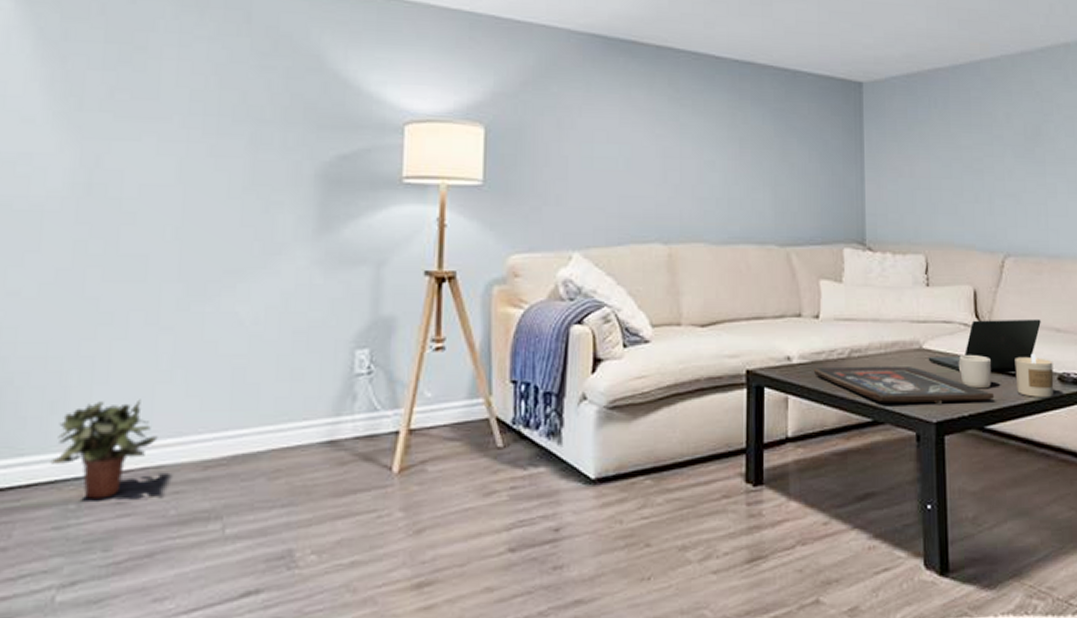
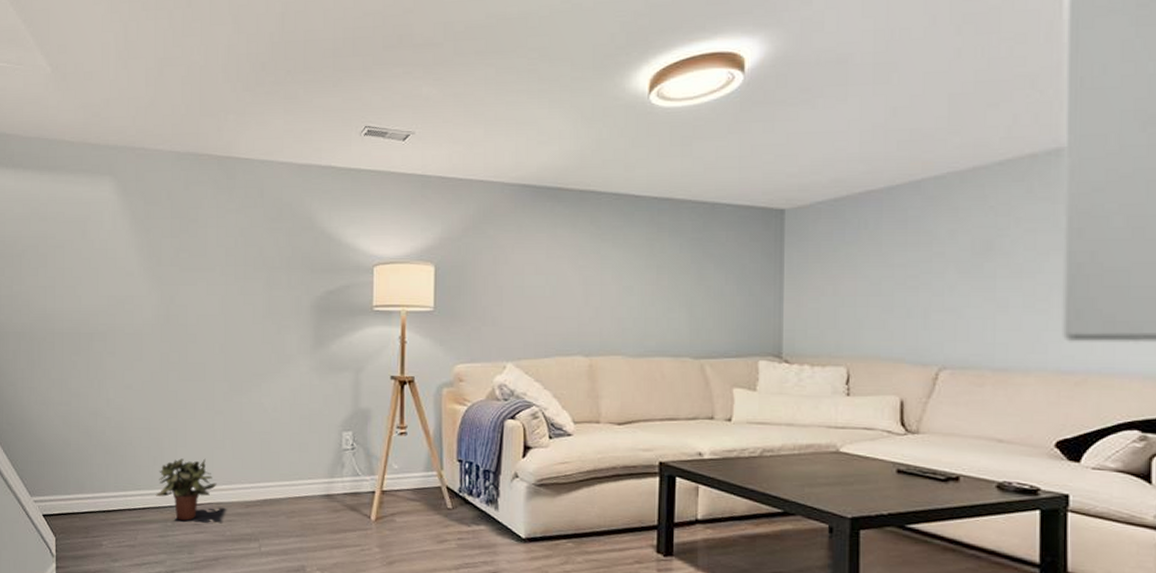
religious icon: present [814,365,995,404] -> none [725,463,919,503]
laptop: present [928,319,1041,372] -> none [845,428,979,477]
mug: present [958,355,992,389] -> none [879,460,918,491]
candle: present [1015,353,1054,399] -> none [944,461,992,504]

